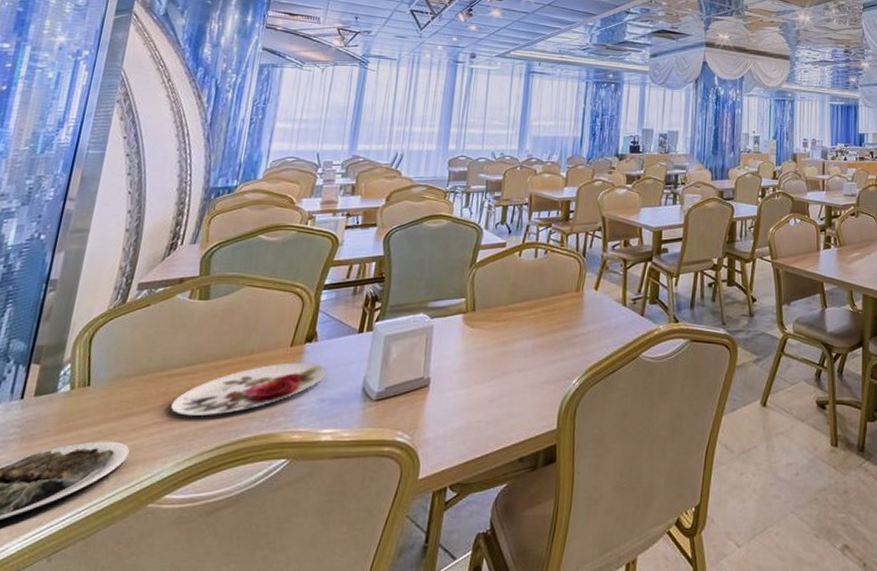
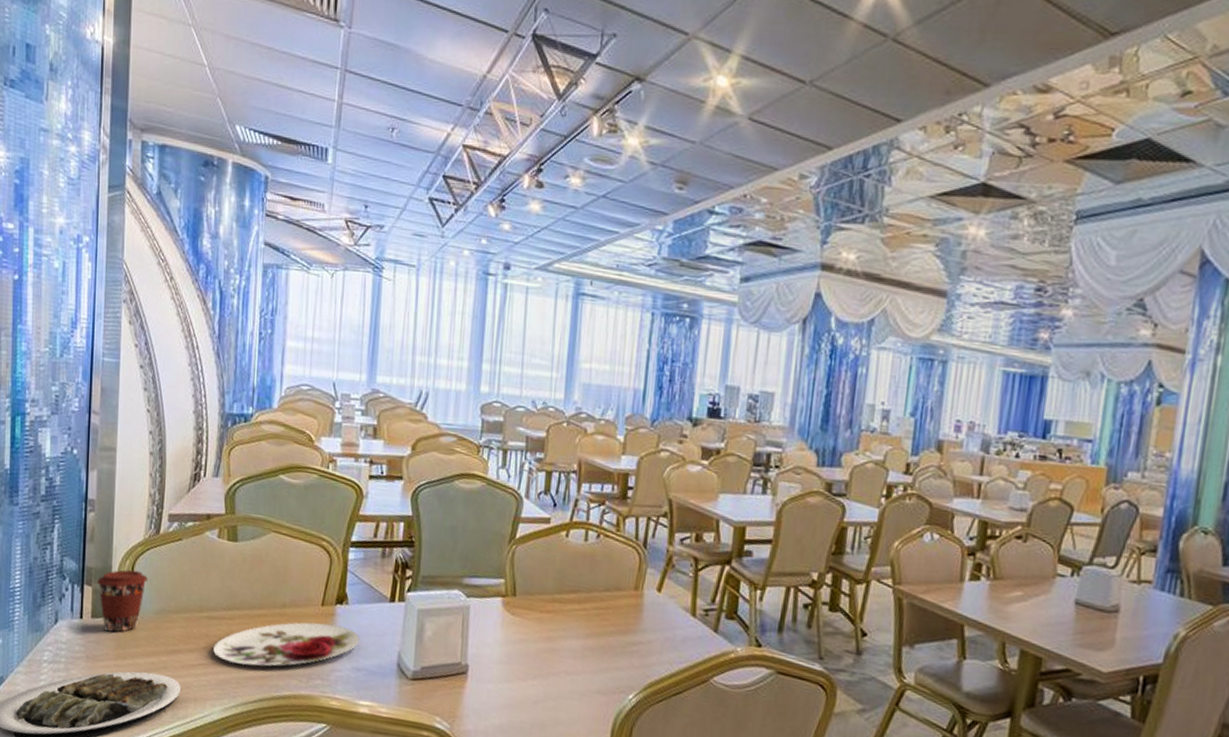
coffee cup: none [47,341,107,407] -> present [97,569,149,633]

